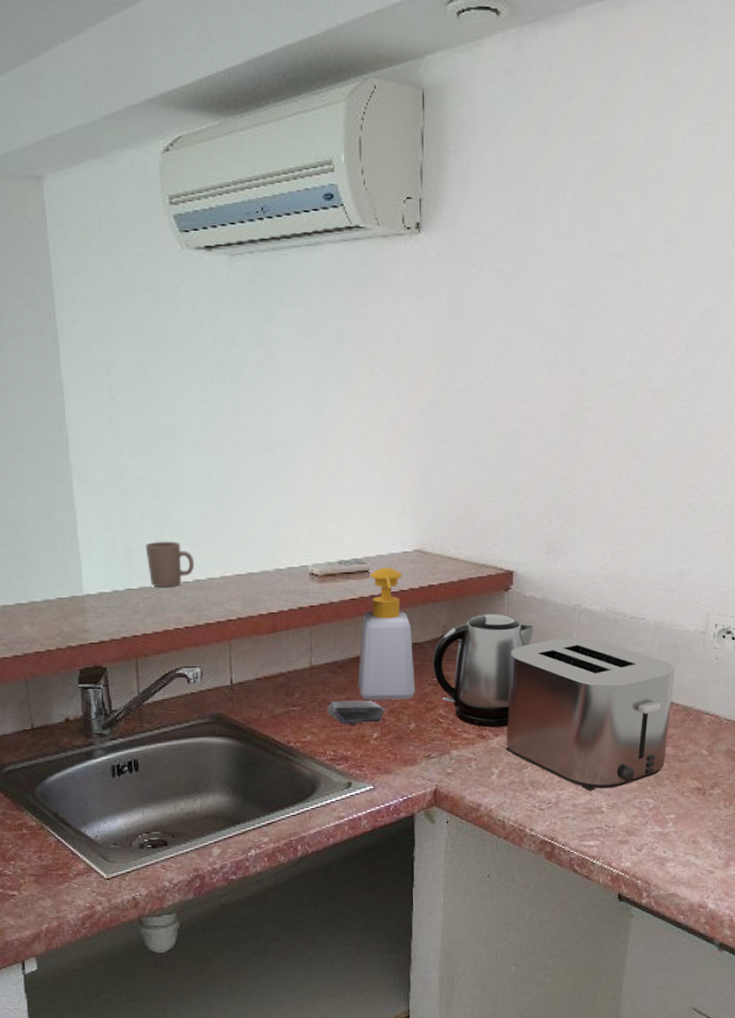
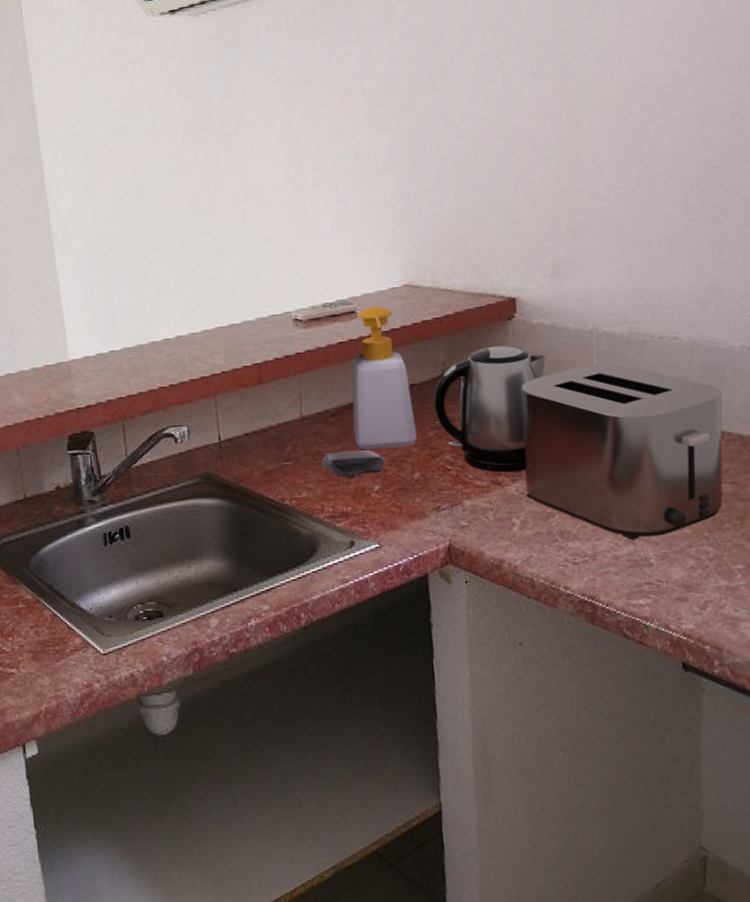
mug: present [145,541,195,587] -> none [126,299,176,347]

